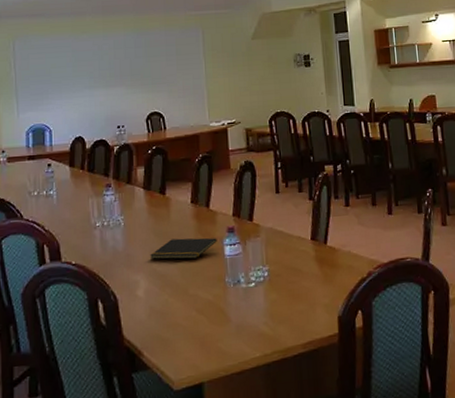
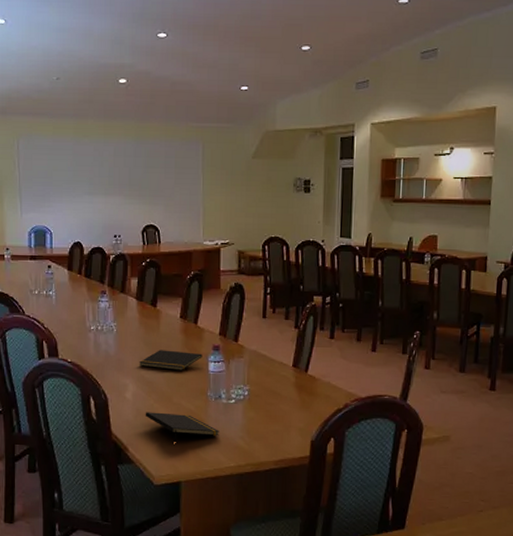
notepad: none [159,305,241,338] -> present [145,412,219,442]

